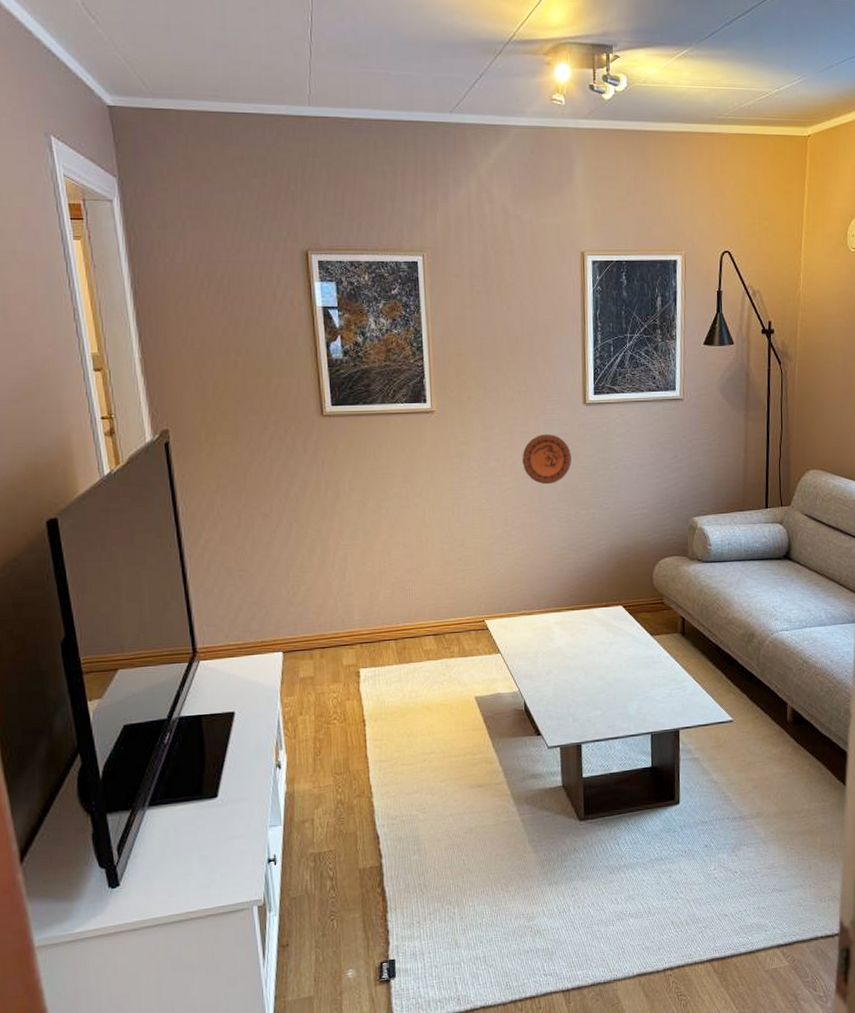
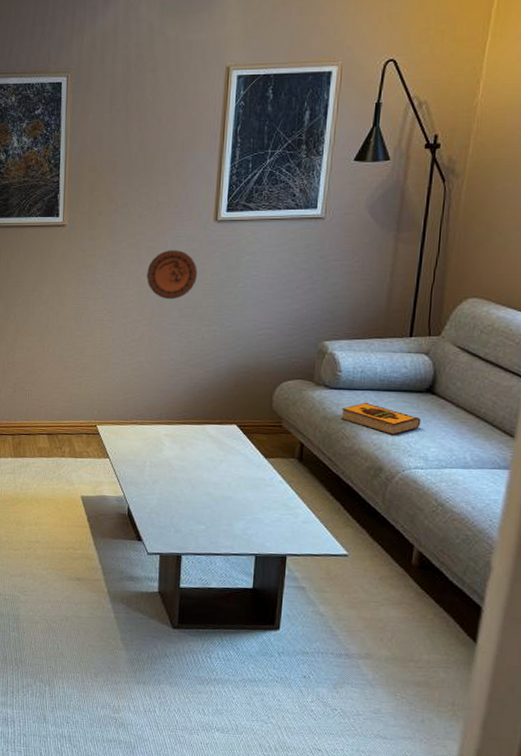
hardback book: none [714,572,782,601] -> present [341,402,421,435]

